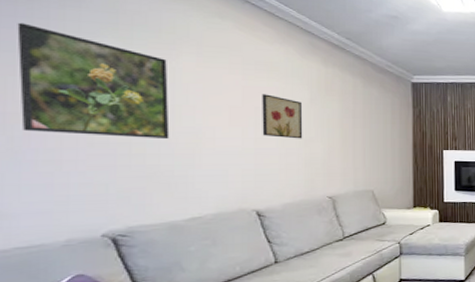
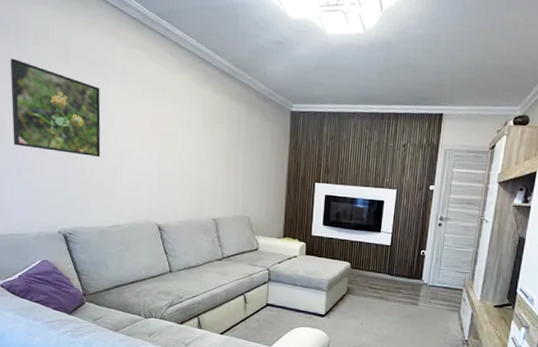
wall art: present [262,94,303,139] -> none [164,120,196,163]

